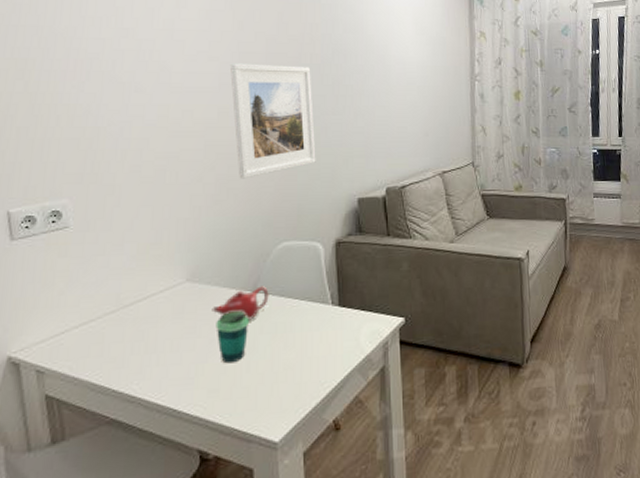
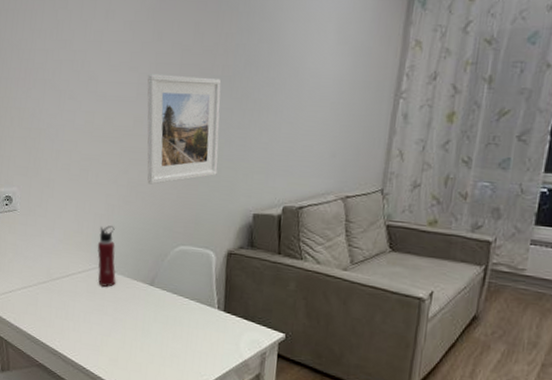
water bottle: none [182,230,211,305] -> present [97,226,117,288]
teapot: present [211,286,269,320] -> none [116,281,164,309]
cup: present [216,310,249,364] -> none [119,298,145,342]

